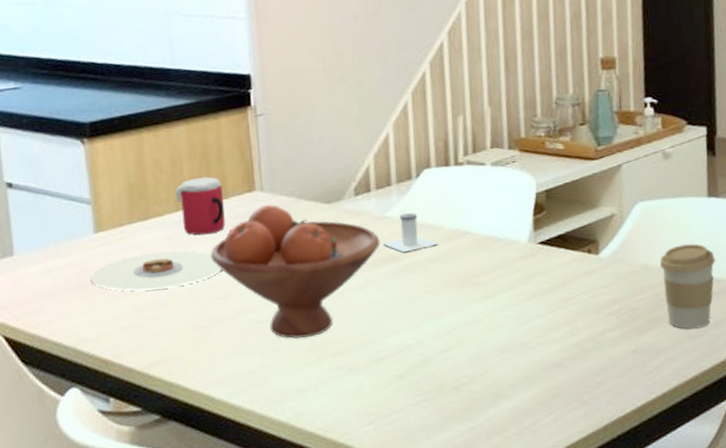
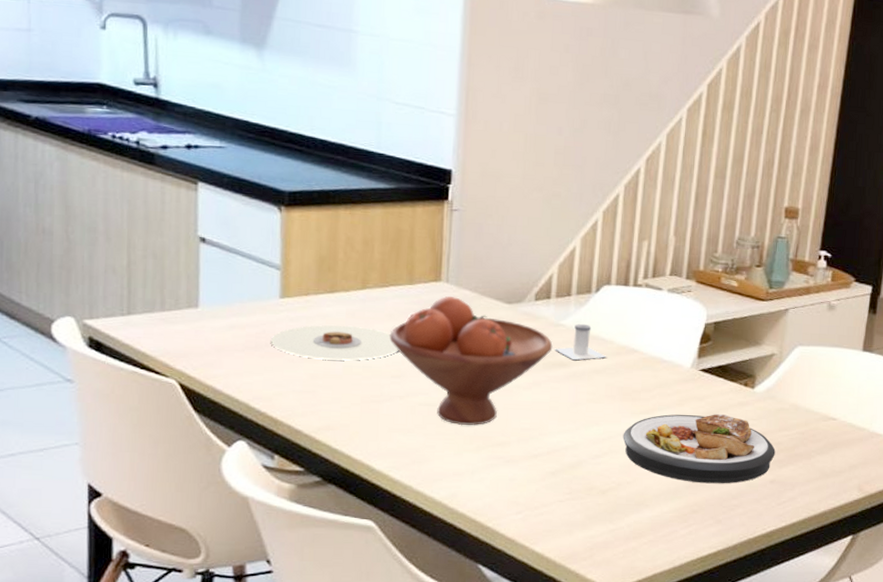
mug: present [175,176,225,236] -> none [363,260,410,316]
plate: none [467,286,633,365] -> present [622,414,776,484]
coffee cup: present [659,243,716,329] -> none [808,390,860,469]

